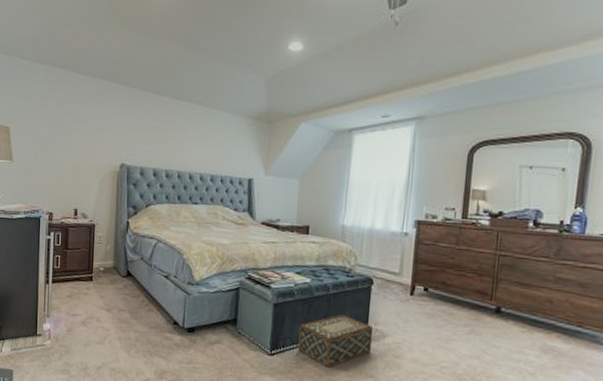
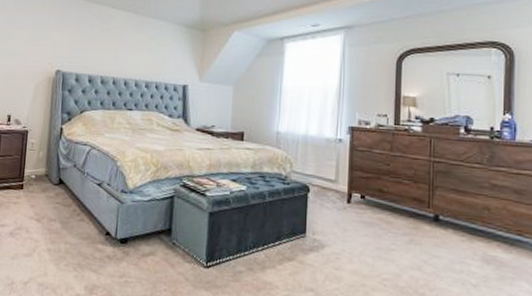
woven basket: present [298,314,374,368] -> none [234,223,312,281]

